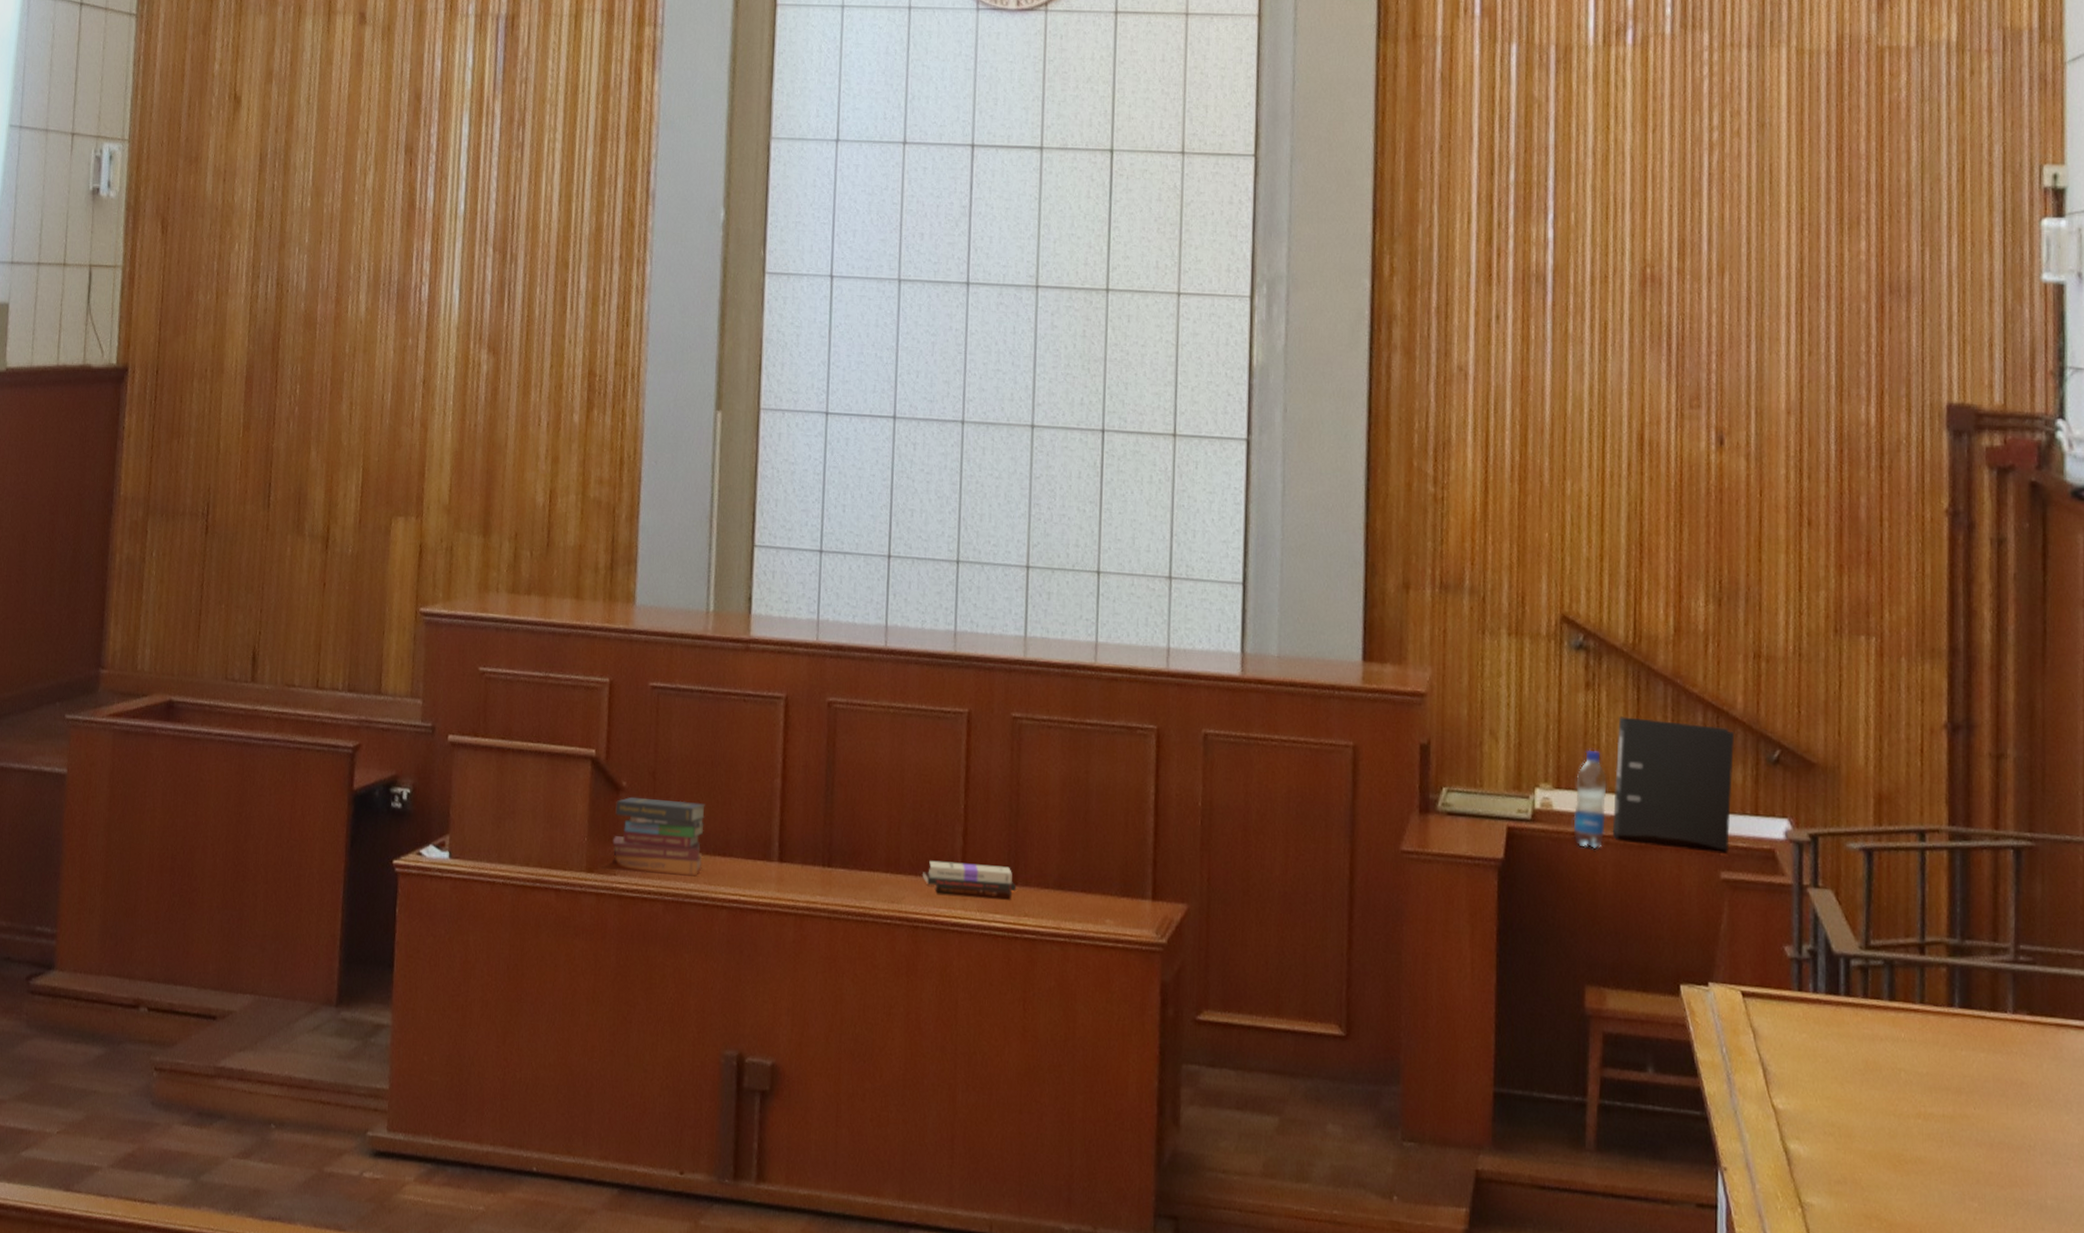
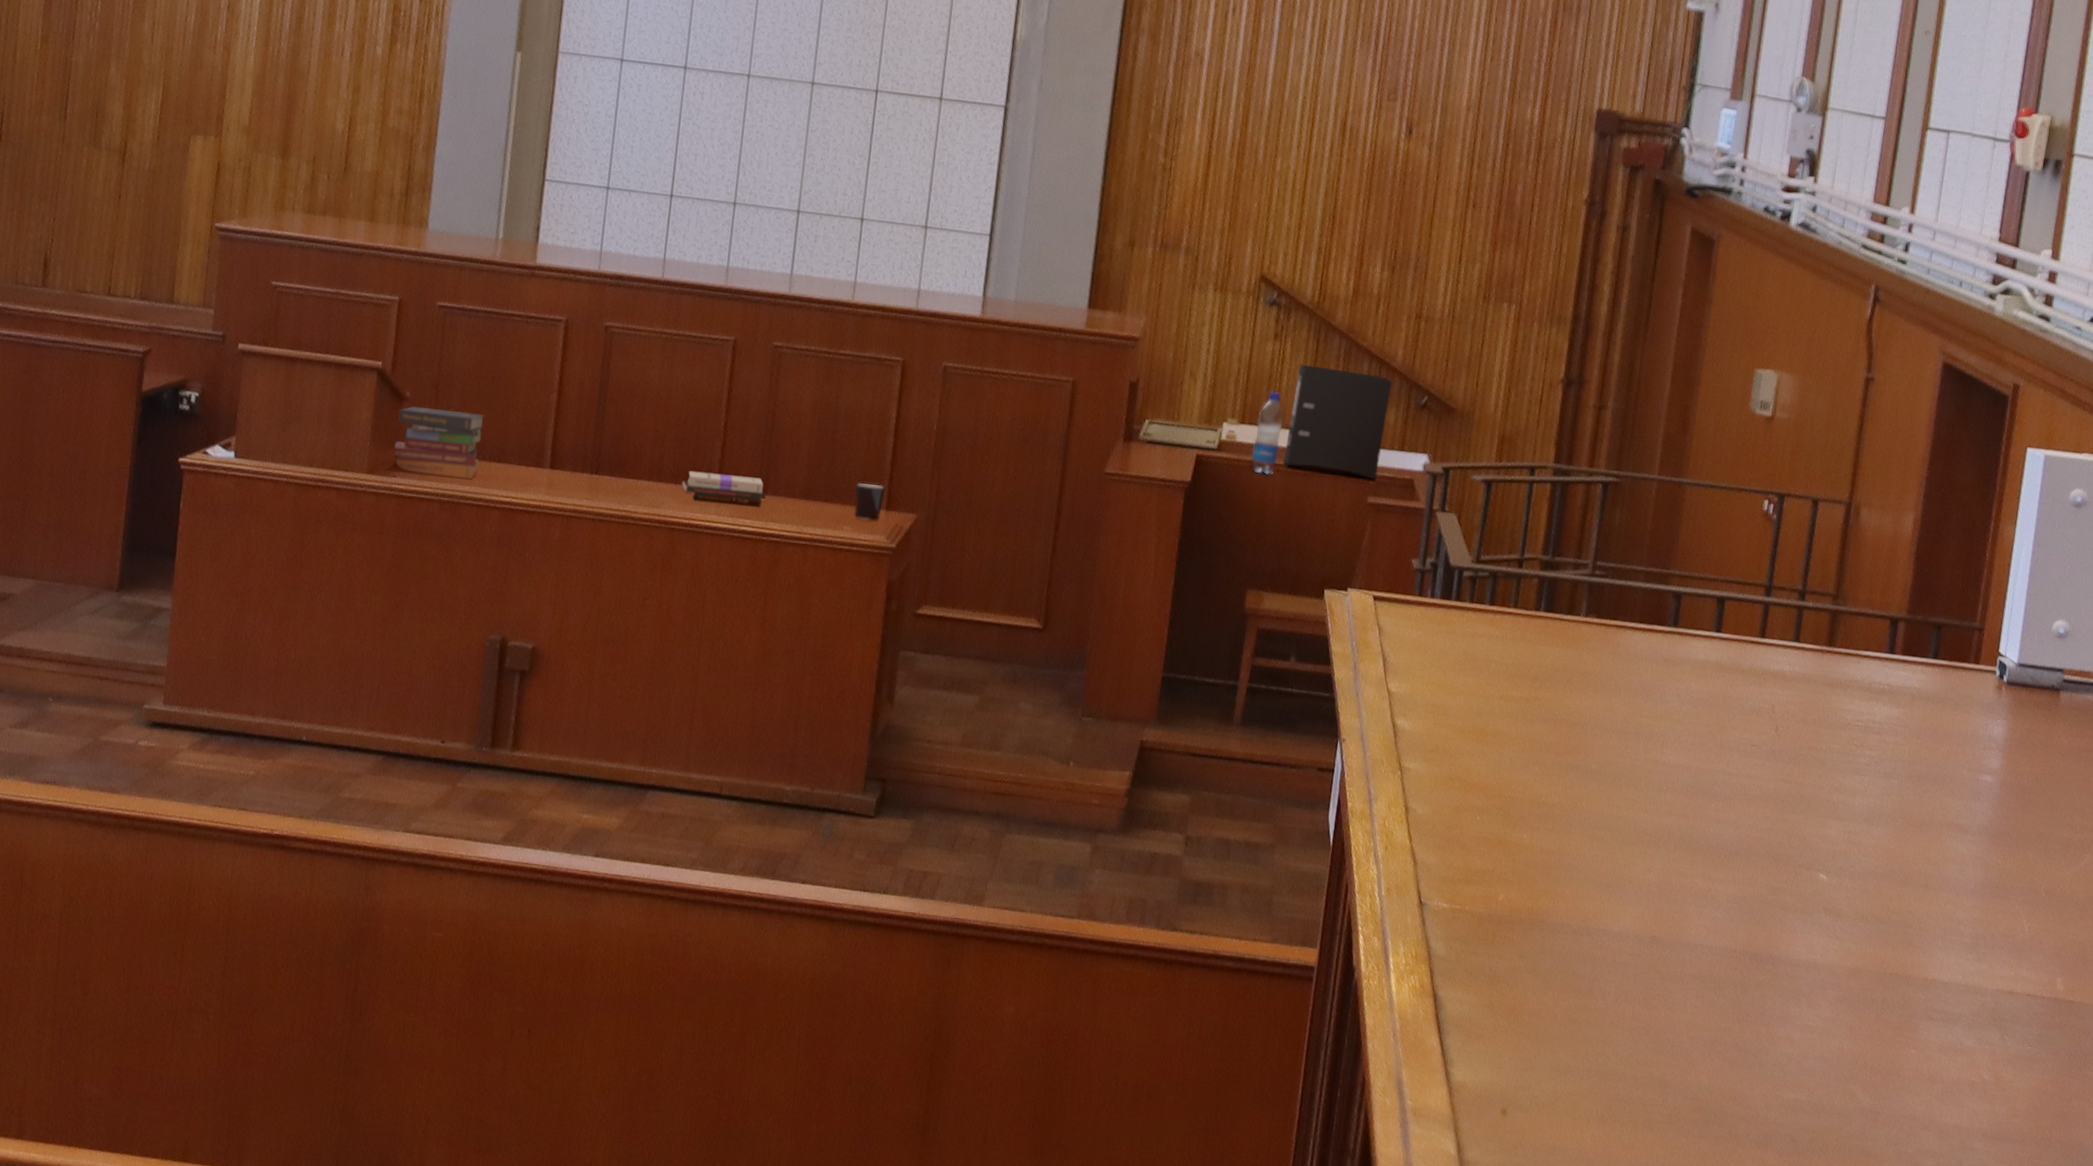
mug: none [1115,869,1150,915] -> present [853,482,886,523]

